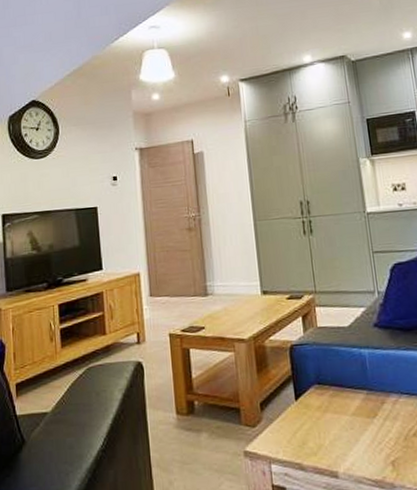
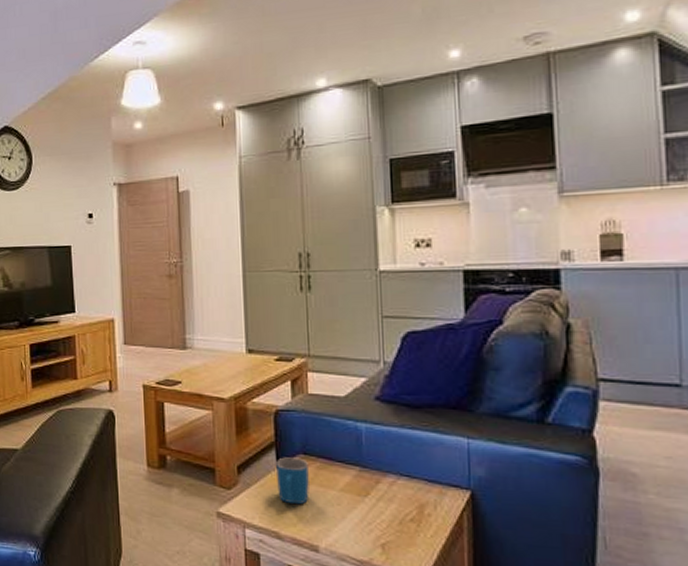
mug: none [295,388,326,434] -> present [276,457,309,505]

